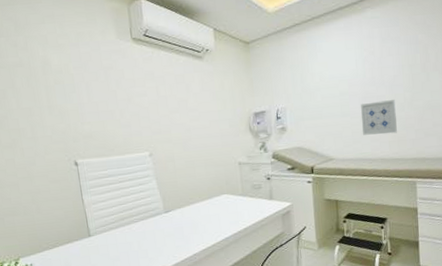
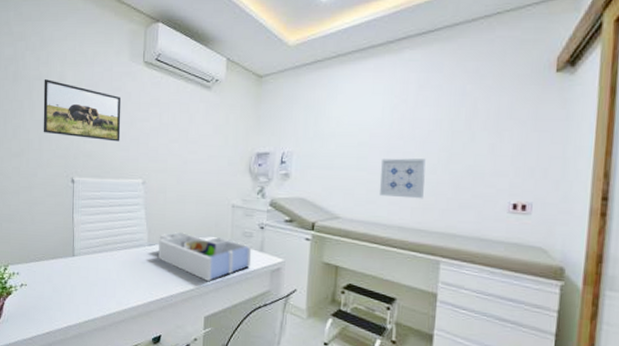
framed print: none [26,65,120,120] -> present [43,79,122,142]
desk organizer: none [174,193,264,235] -> present [158,231,252,282]

